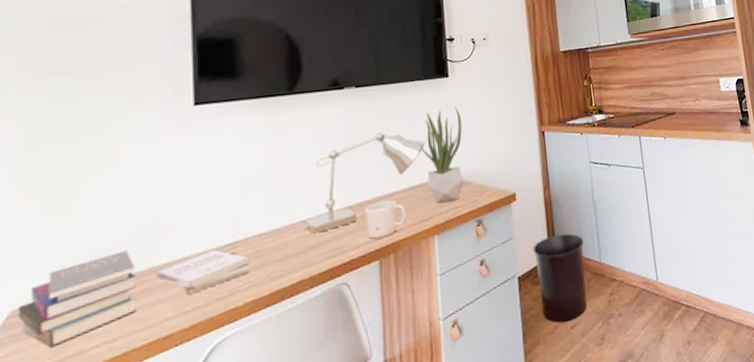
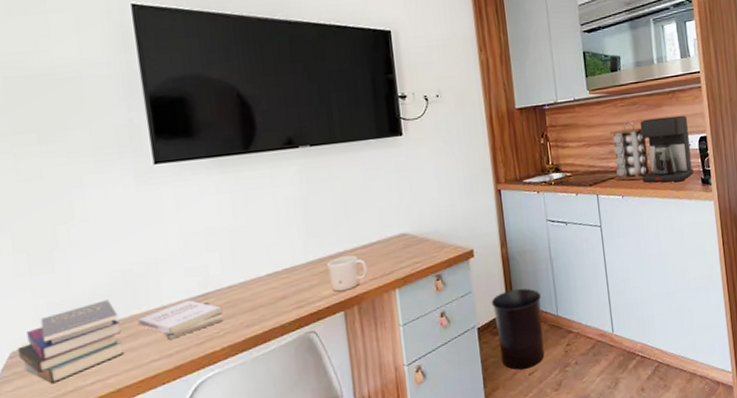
desk lamp: present [303,132,426,234] -> none [269,190,383,286]
potted plant: present [420,106,464,203] -> none [378,165,423,259]
spice rack: none [651,64,691,123] -> present [610,121,650,181]
coffee maker: none [679,58,732,124] -> present [640,115,694,183]

